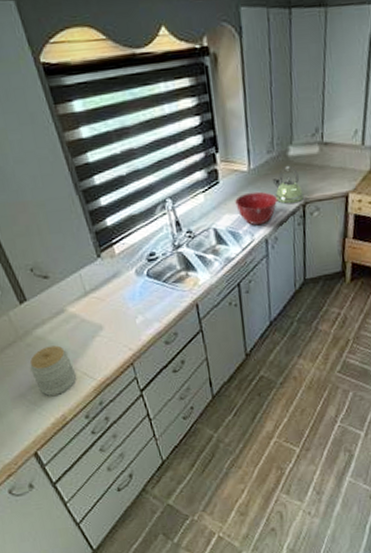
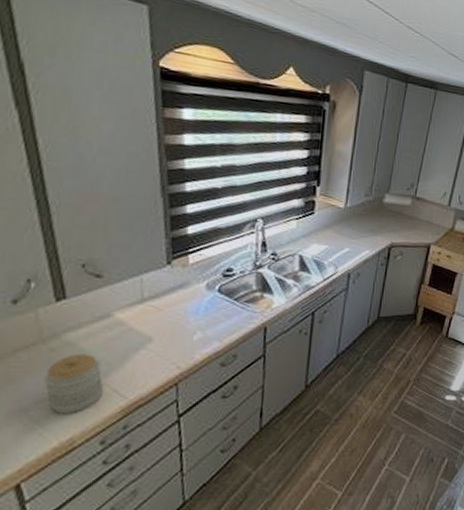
mixing bowl: present [235,191,278,226] -> none [326,227,367,260]
kettle: present [272,165,305,205] -> none [364,210,392,246]

